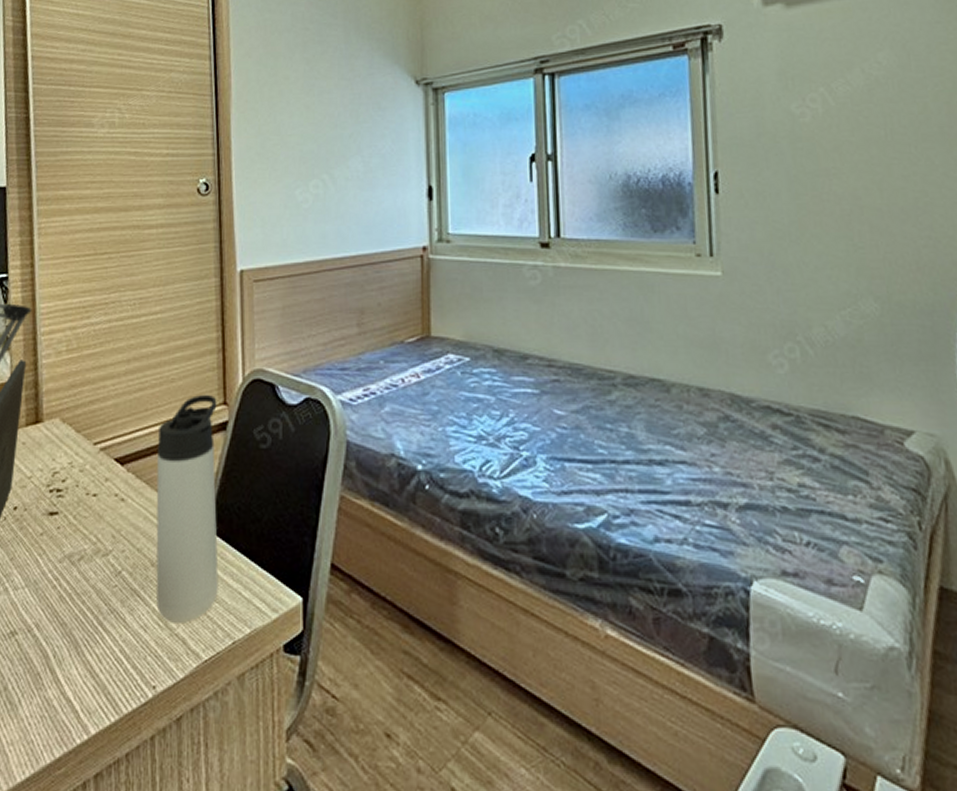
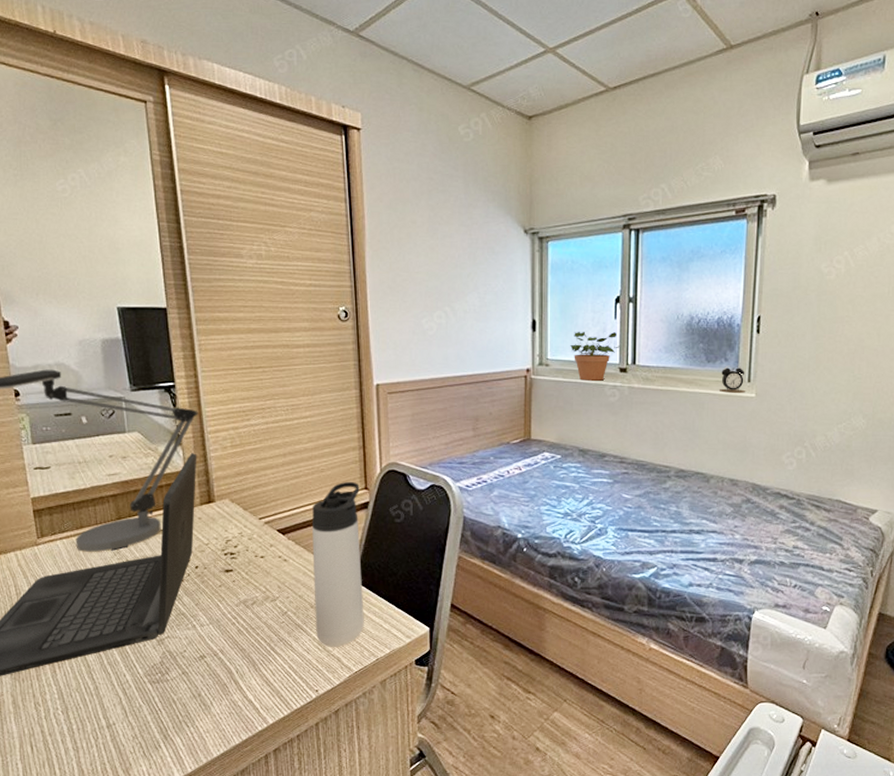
potted plant: none [476,198,539,260] -> present [570,332,620,381]
alarm clock: none [673,235,709,271] -> present [720,365,746,393]

